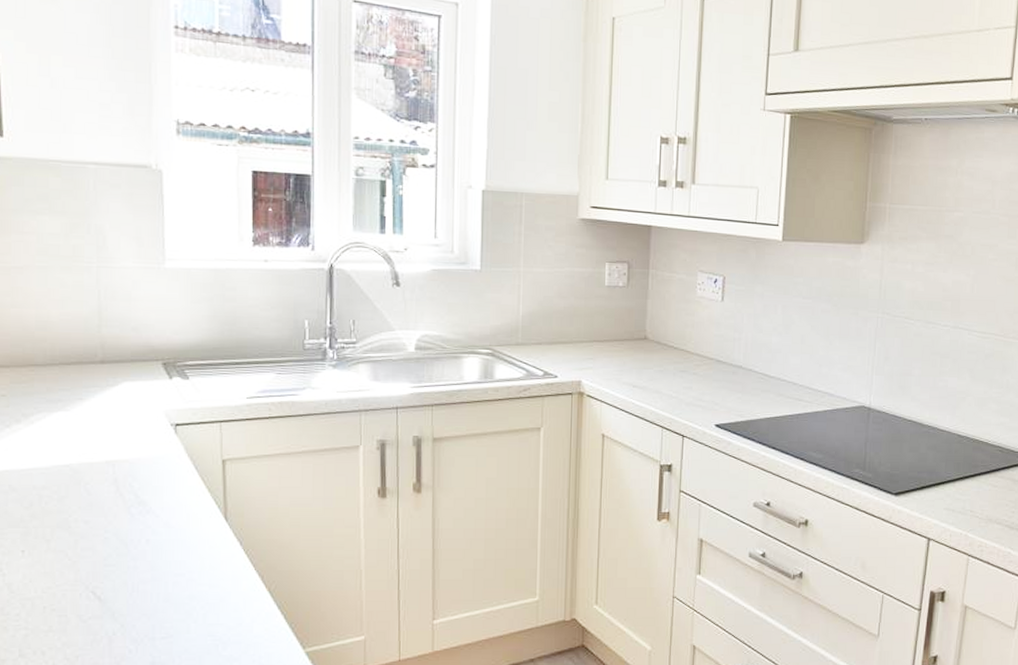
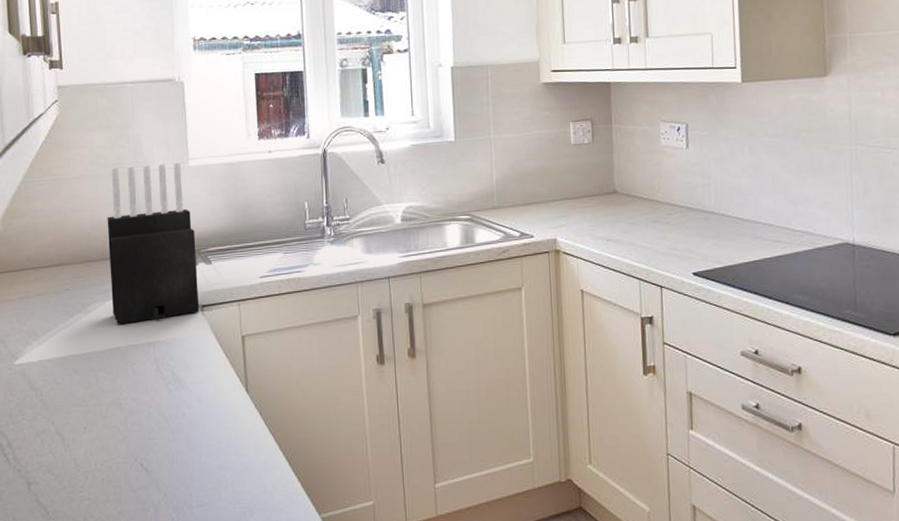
knife block: none [58,260,172,439] -> present [107,162,200,324]

